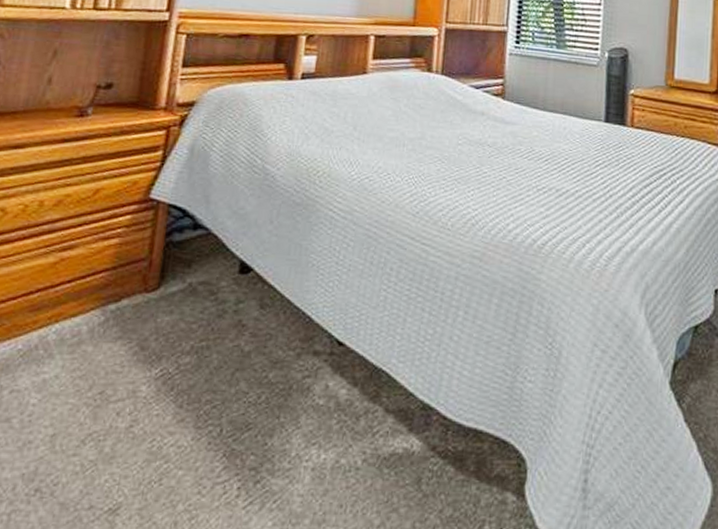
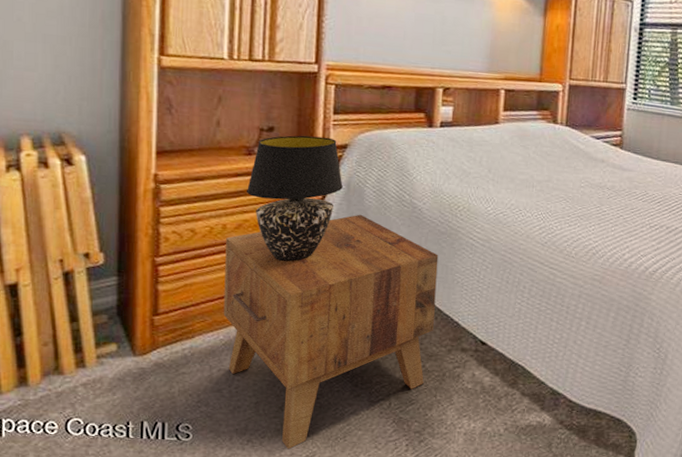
side table: none [23,184,292,501] -> present [223,214,439,450]
table lamp: none [72,92,186,246] -> present [246,135,343,262]

